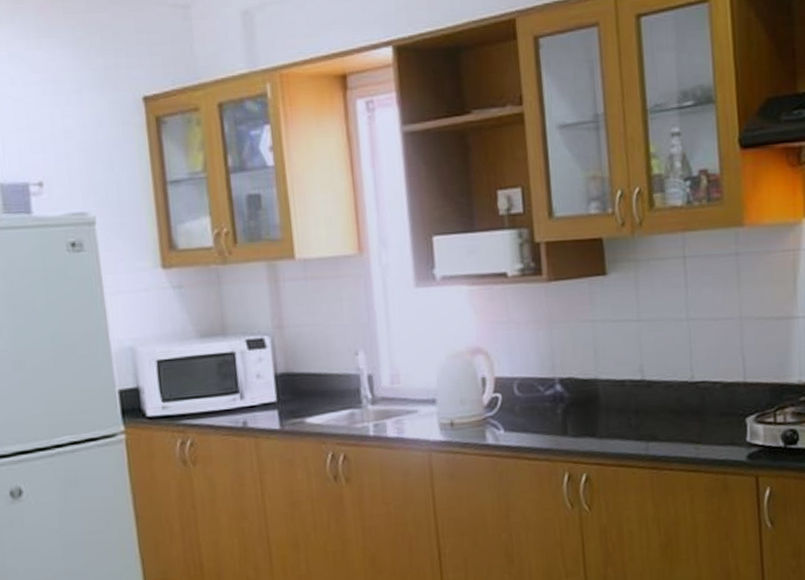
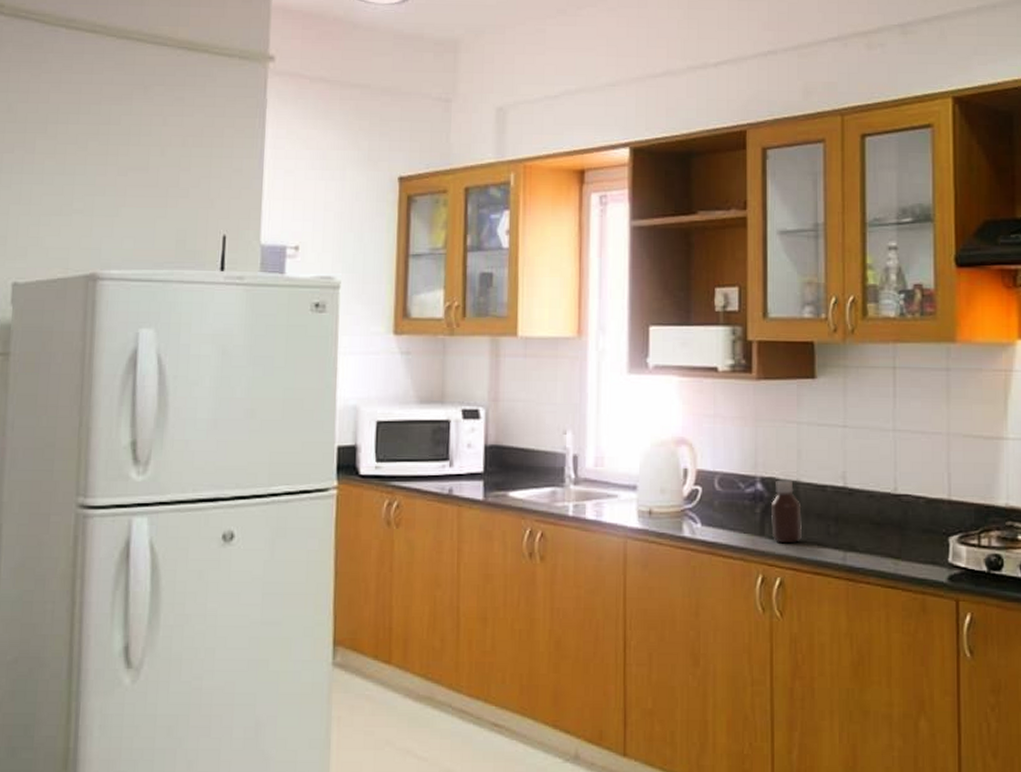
bottle: none [572,377,604,440] -> present [771,478,802,543]

